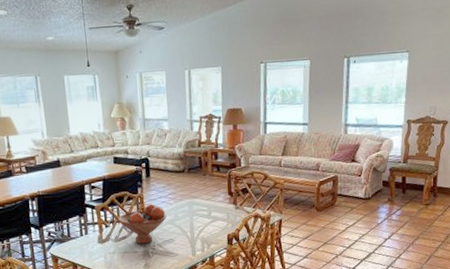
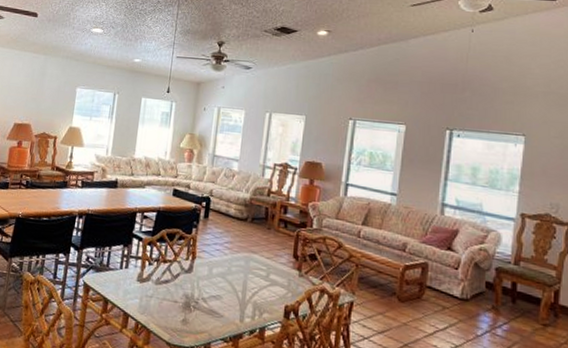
fruit bowl: present [118,204,167,244] -> none [163,248,218,295]

